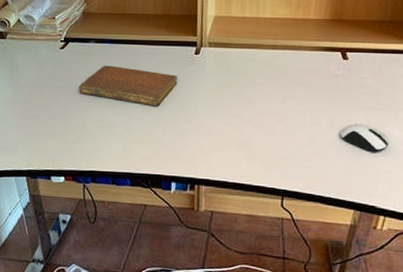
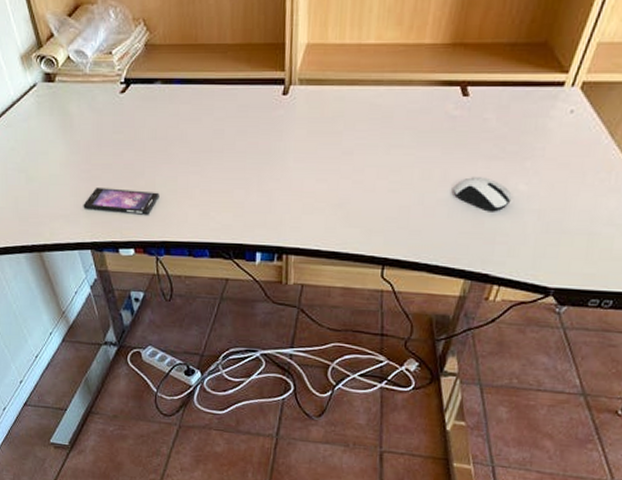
smartphone: none [22,124,89,148] -> present [83,188,160,215]
notebook: present [79,65,178,107] -> none [145,112,263,163]

